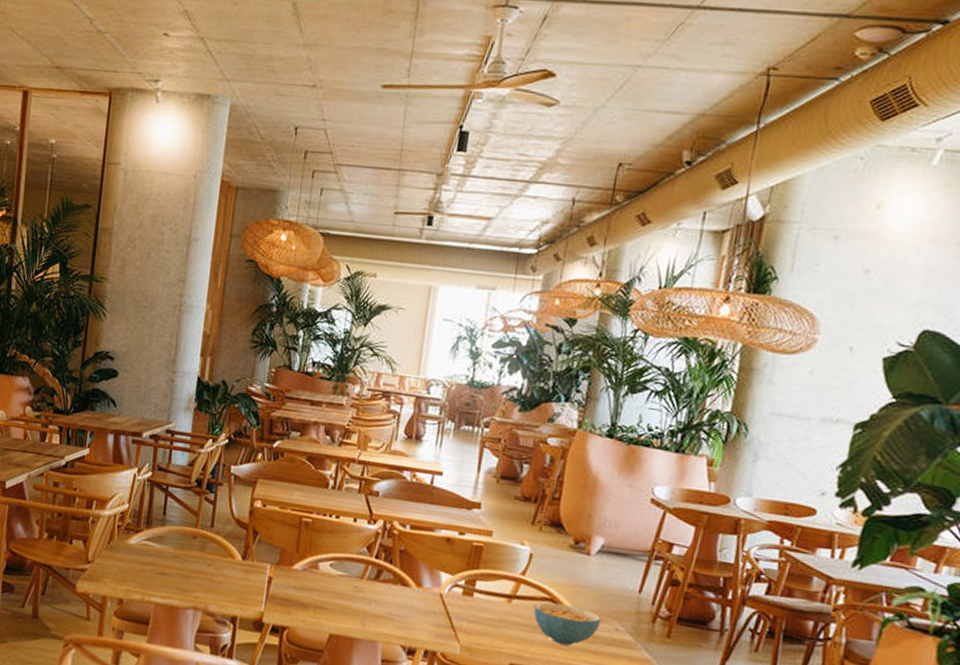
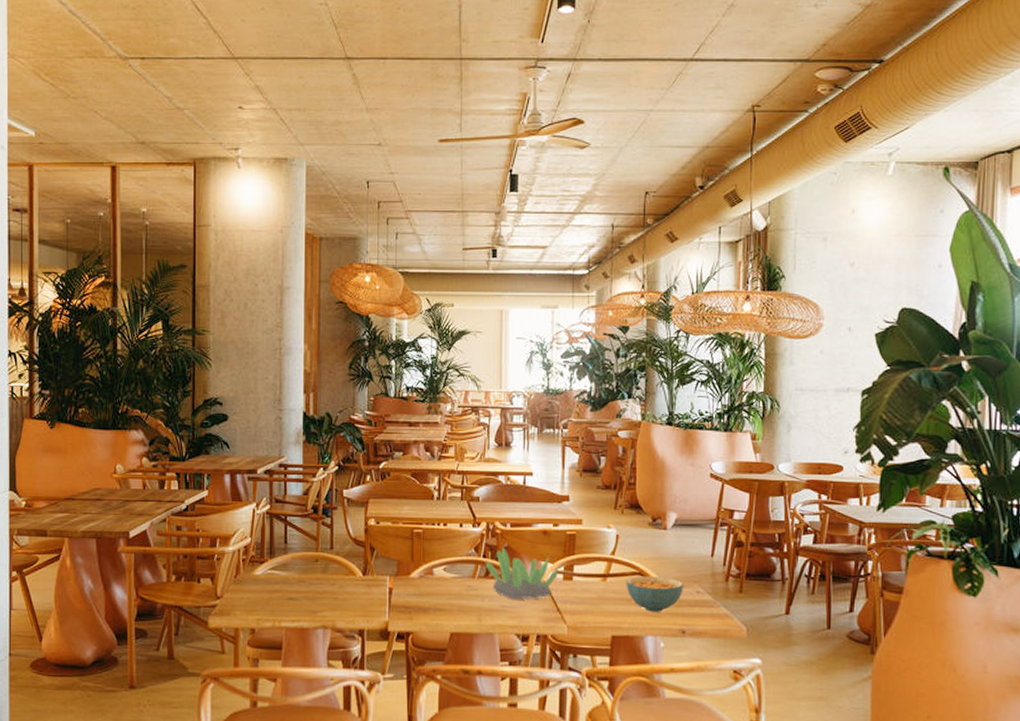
succulent plant: none [377,548,458,611] -> present [485,546,558,599]

